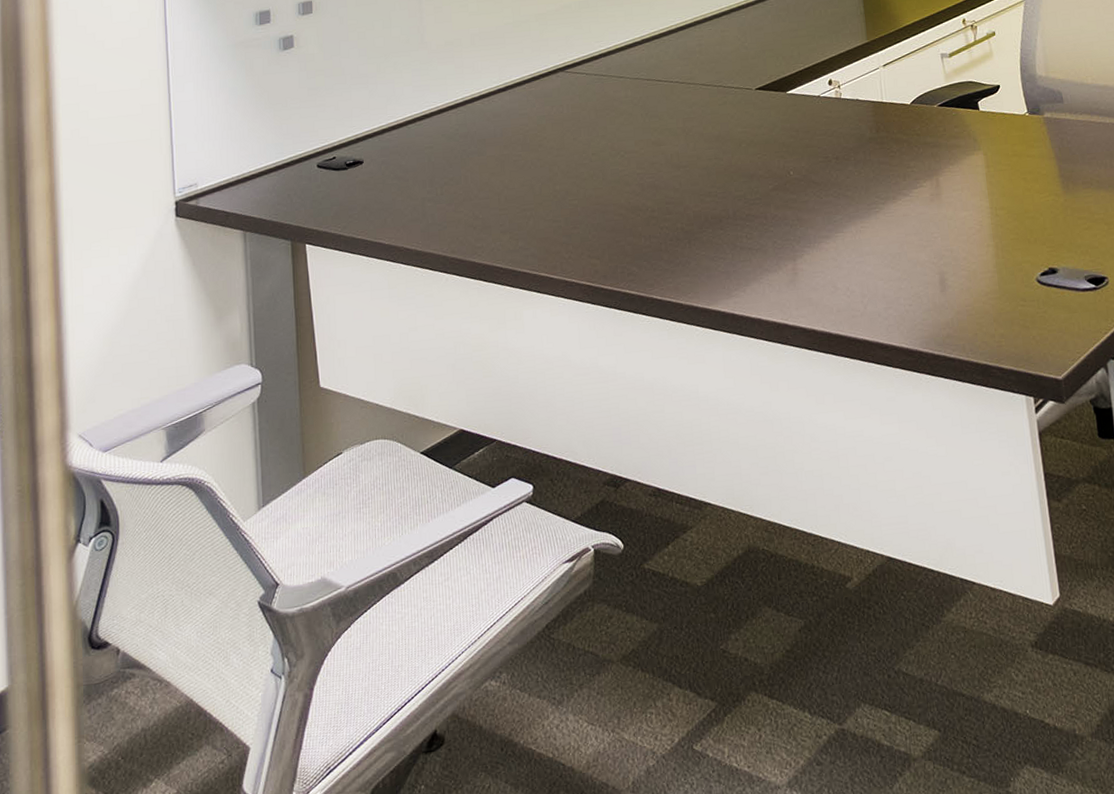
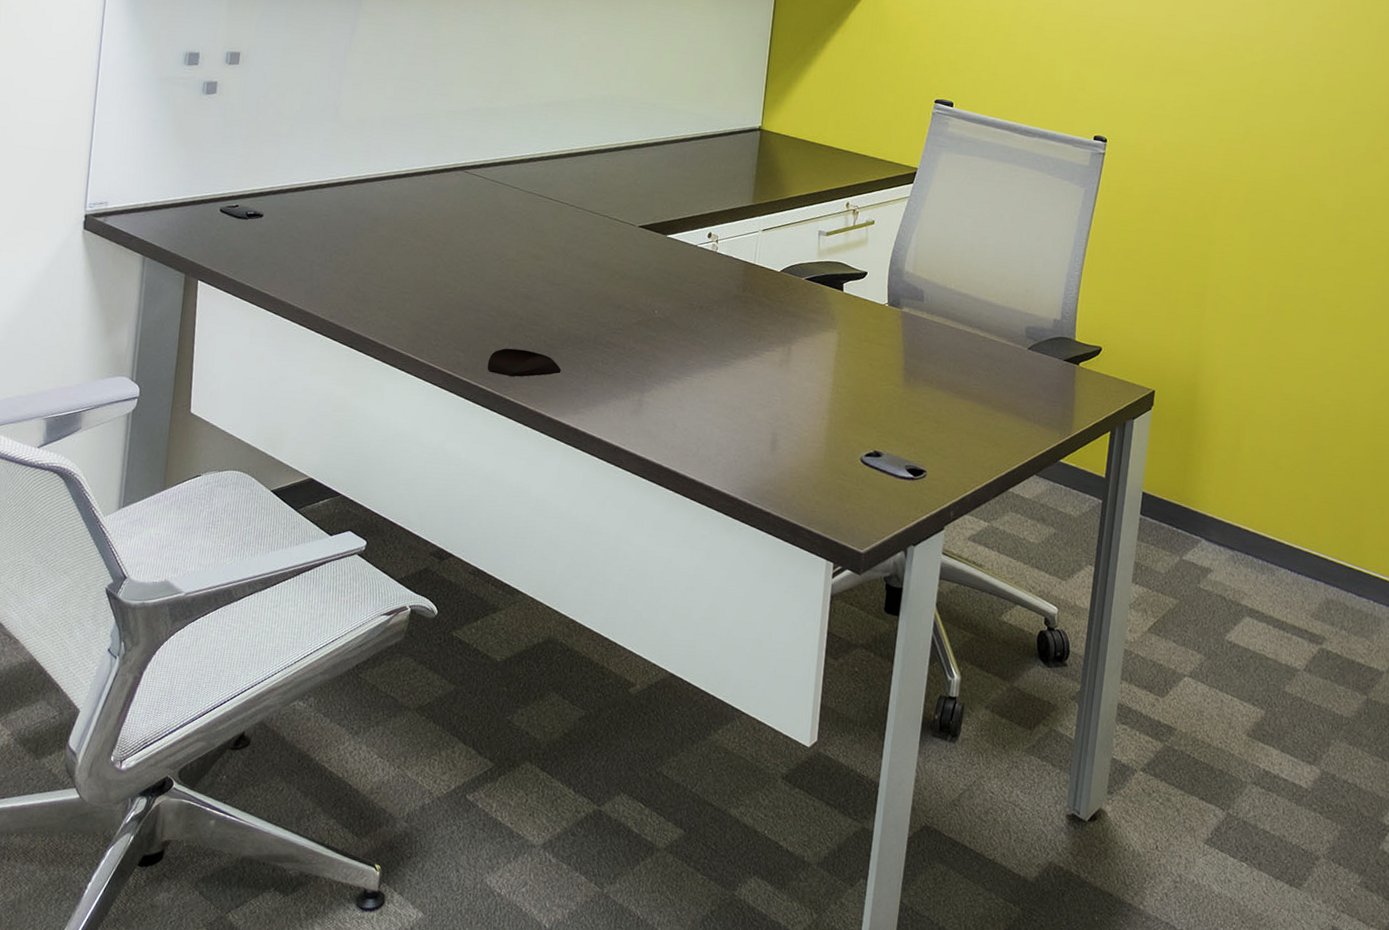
computer mouse: none [626,242,705,275] -> present [487,348,561,377]

